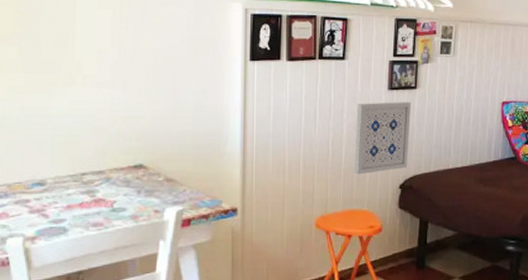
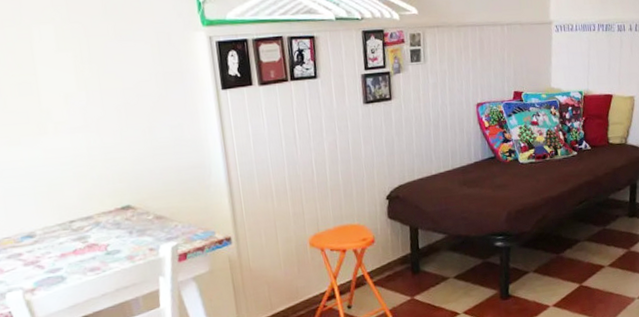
wall art: present [354,102,412,175] -> none [335,114,392,191]

